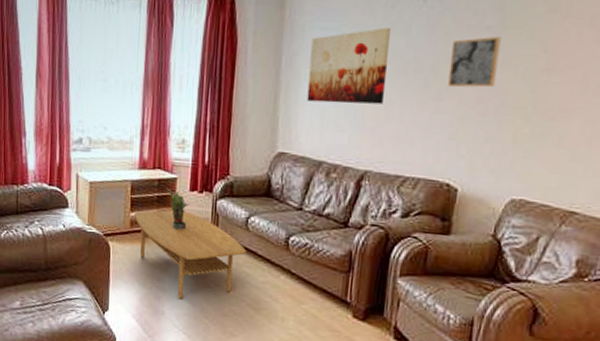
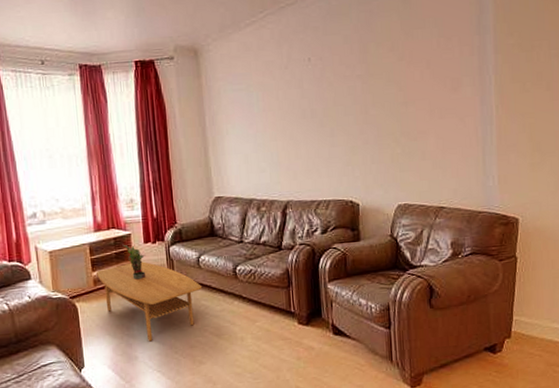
wall art: present [306,27,391,104] -> none [227,83,293,151]
wall art: present [448,37,501,88] -> none [335,83,371,125]

